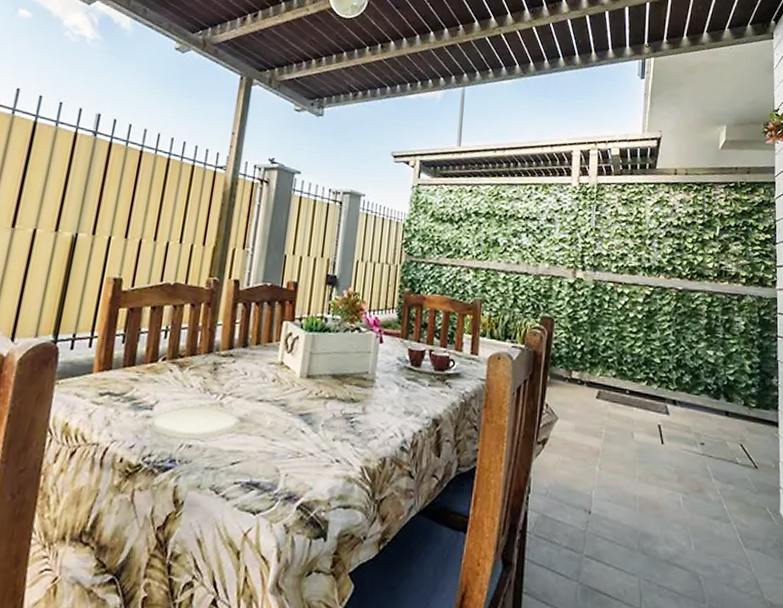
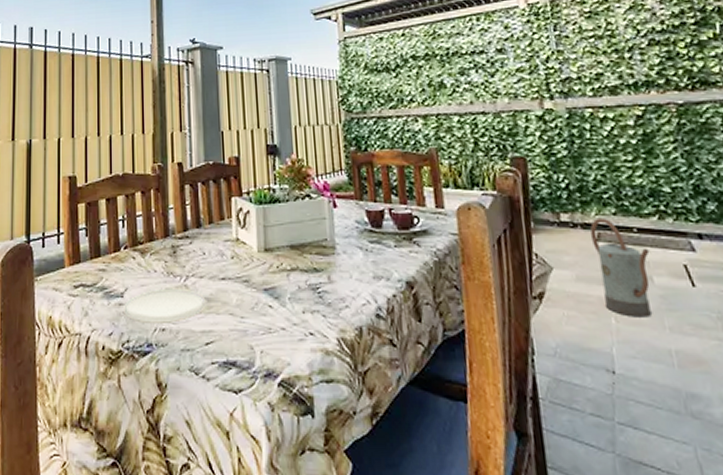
watering can: none [592,378,635,467] -> present [590,217,651,317]

